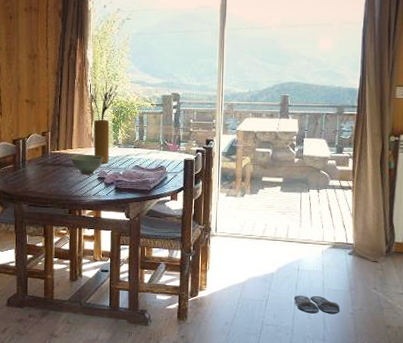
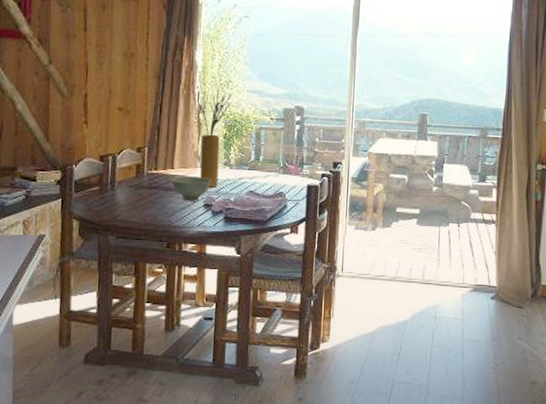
slippers: present [294,296,340,314] -> none [430,347,481,369]

